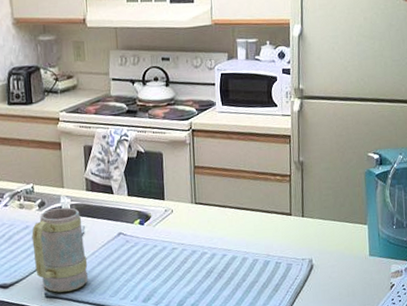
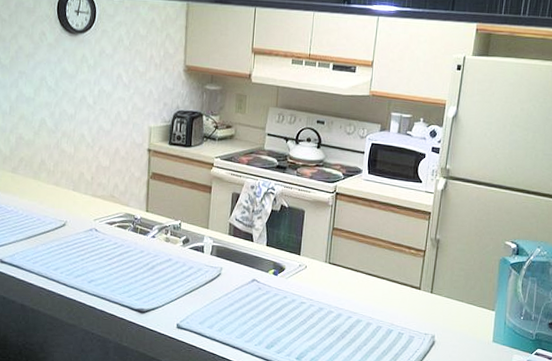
mug: present [31,207,88,293] -> none [172,246,221,326]

